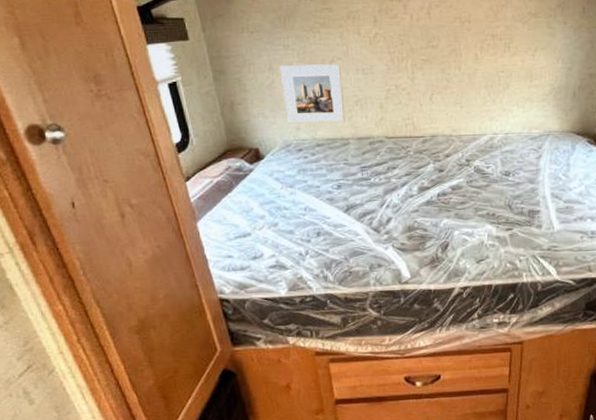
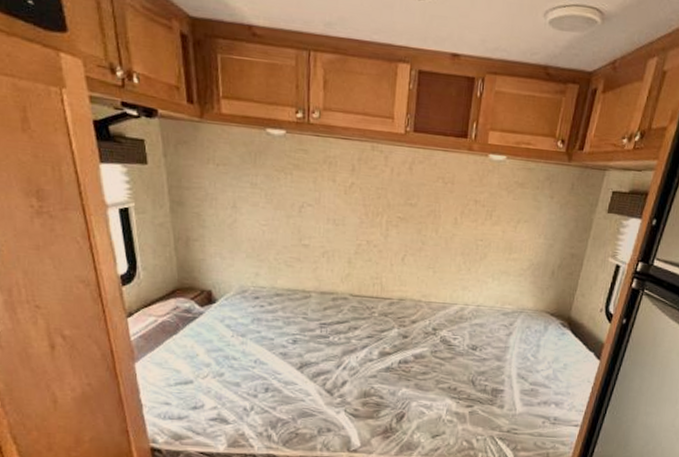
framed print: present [279,64,346,124] -> none [244,204,310,274]

